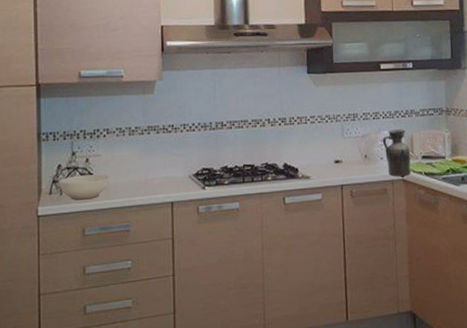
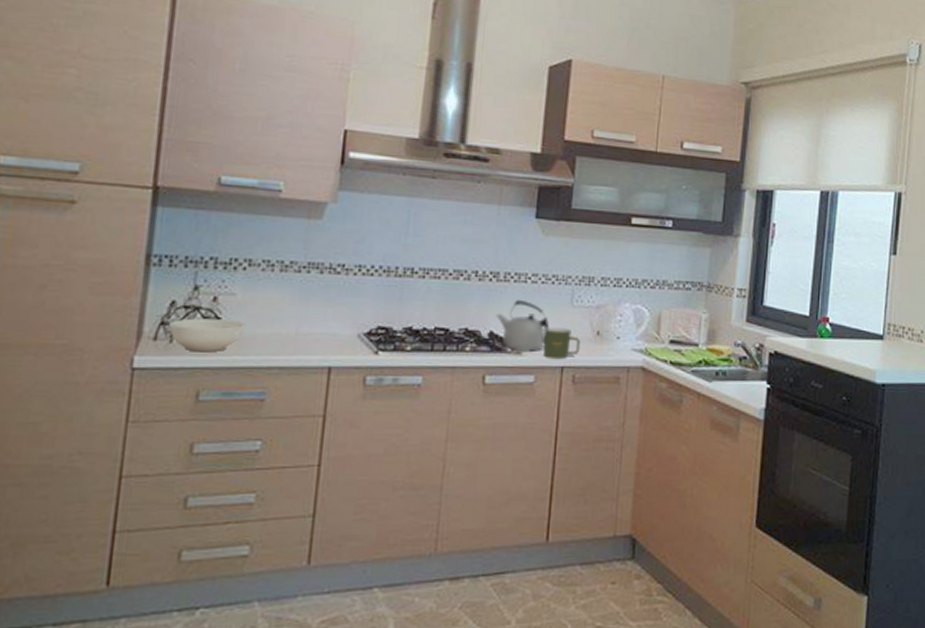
kettle: none [287,137,328,177] -> present [495,299,549,353]
mug: none [324,155,354,181] -> present [542,327,580,360]
ceramic jug: present [382,129,411,177] -> none [621,303,656,364]

